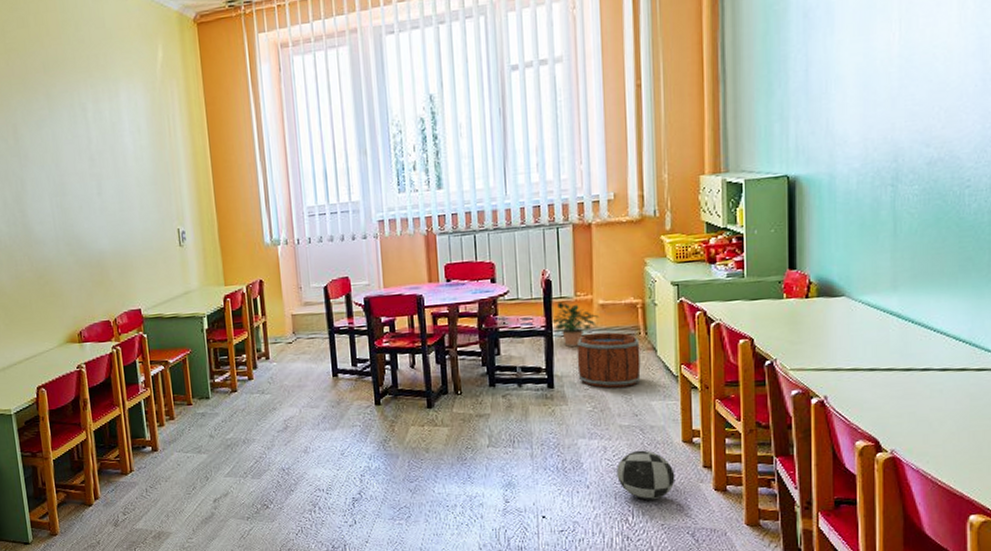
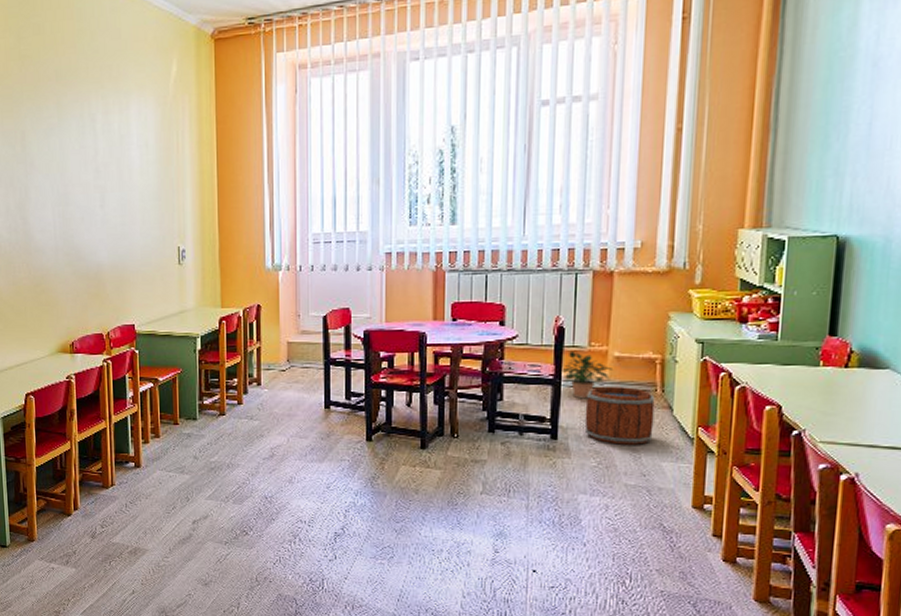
decorative ball: present [617,450,675,500] -> none [617,512,681,565]

